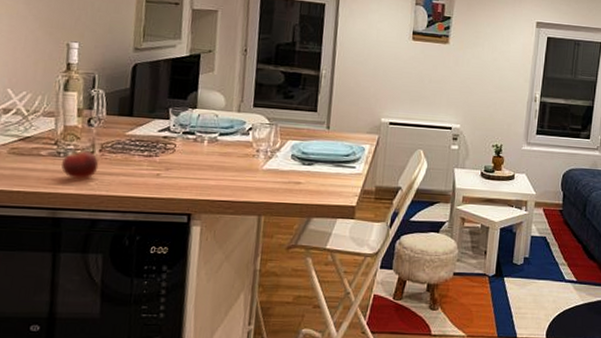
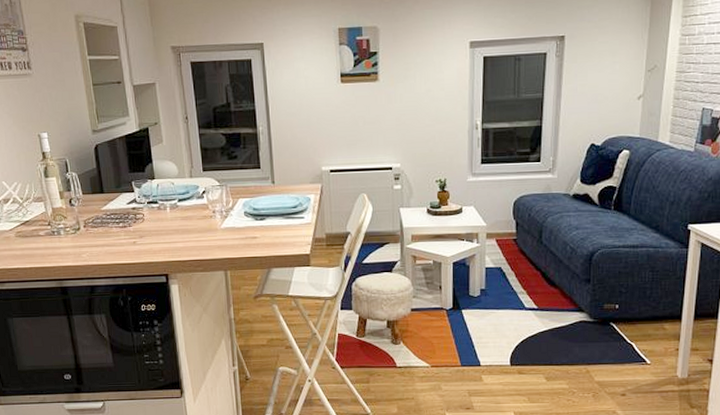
fruit: present [61,151,99,179] -> none [56,228,86,253]

